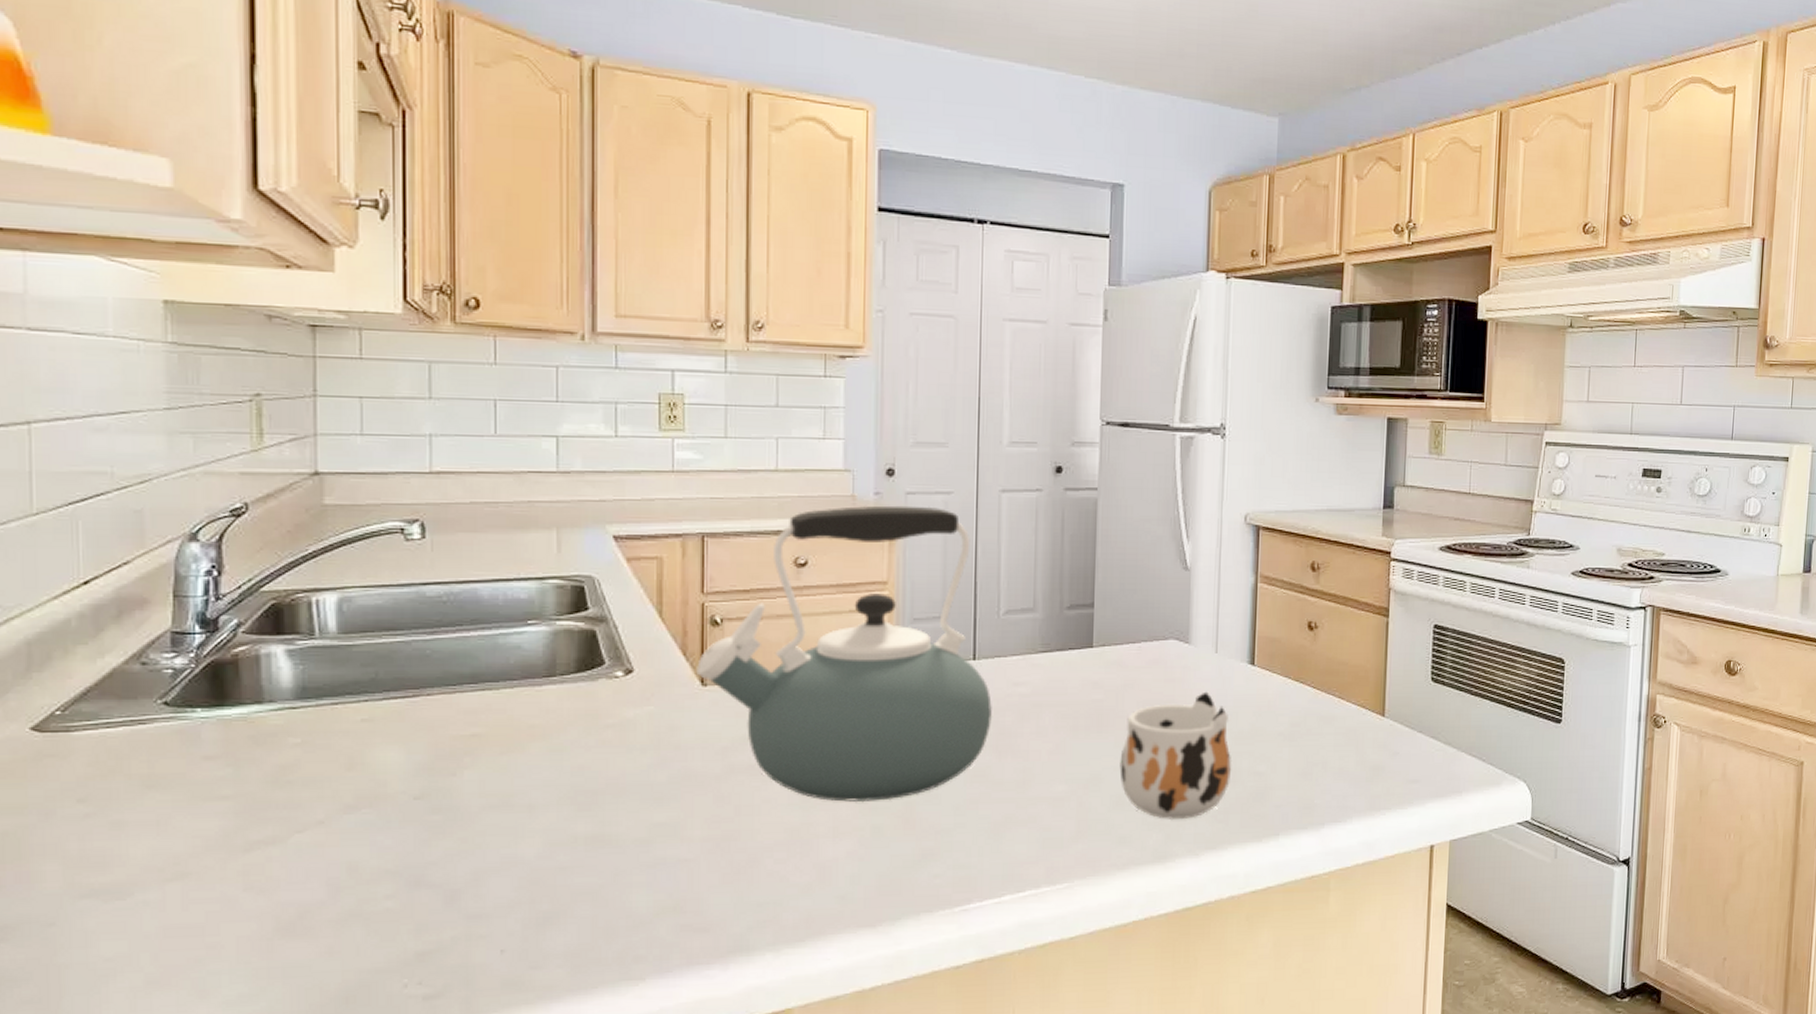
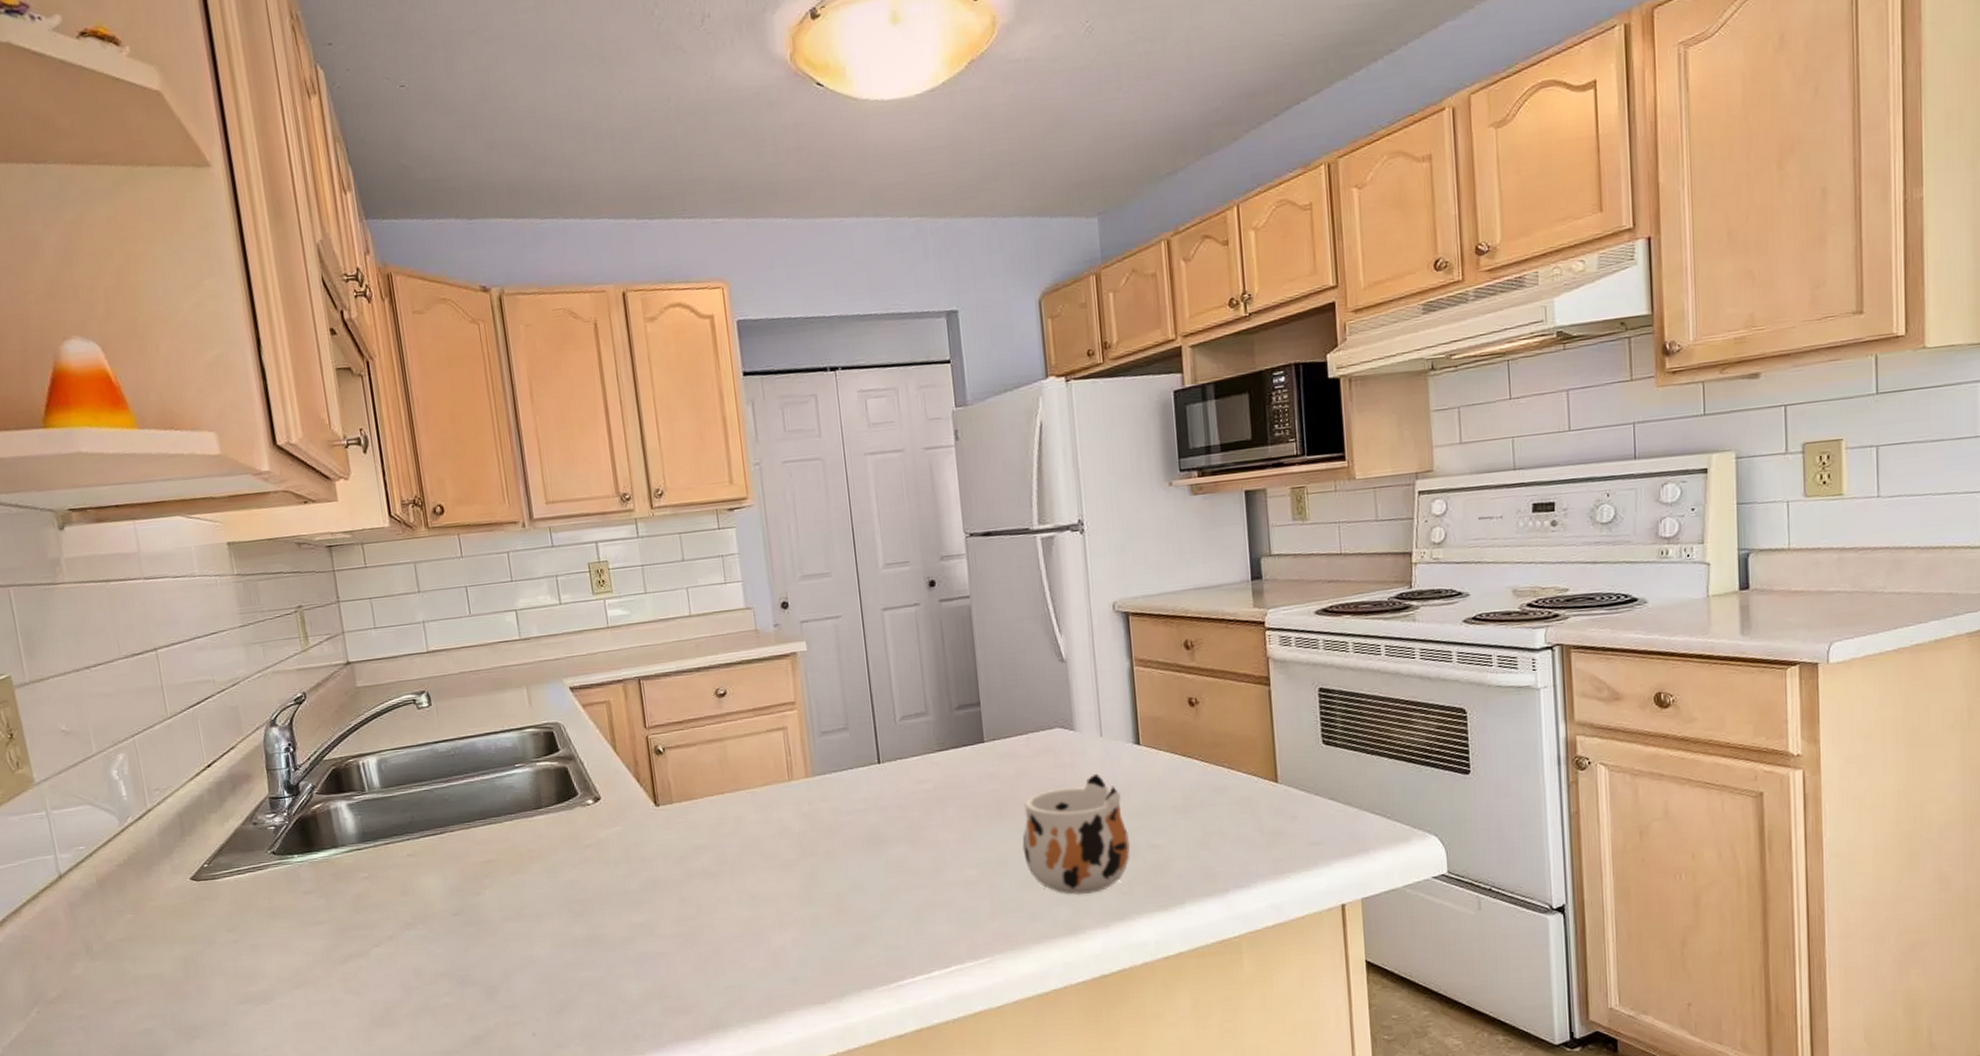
kettle: present [697,505,992,803] -> none [649,631,902,897]

